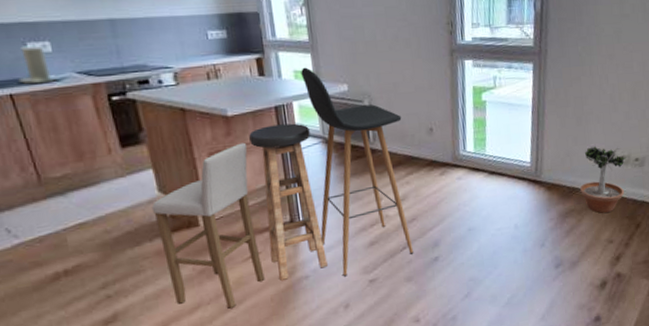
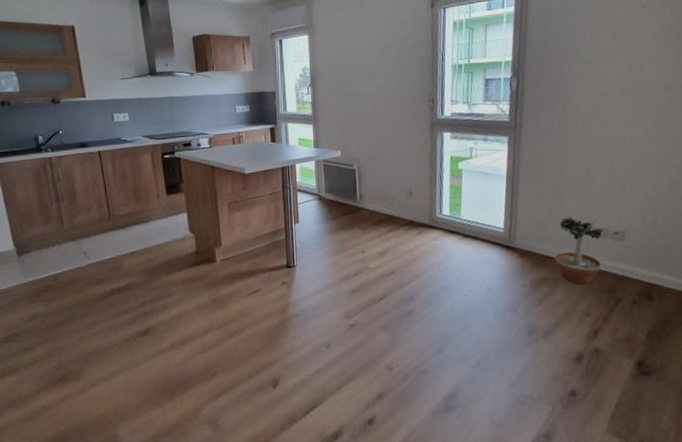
paper towel: present [18,45,58,85] -> none [105,116,130,144]
bar stool: present [151,142,265,310] -> none [183,196,263,336]
bar stool: present [249,123,328,281] -> none [260,182,314,316]
bar stool: present [301,67,414,277] -> none [304,136,390,319]

